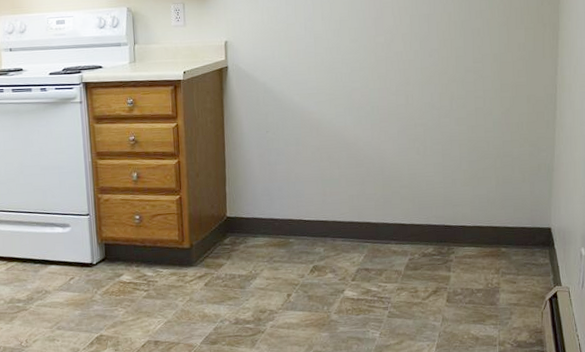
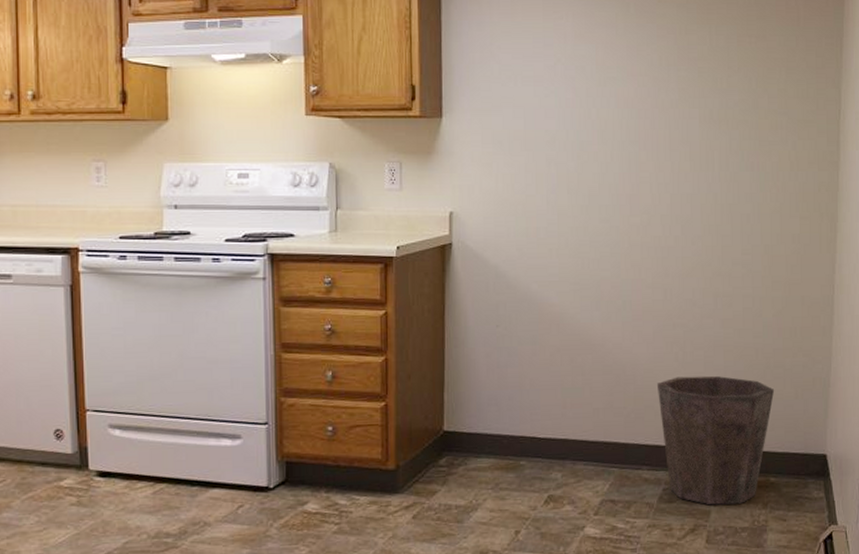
waste bin: none [401,165,505,272] -> present [656,375,775,505]

